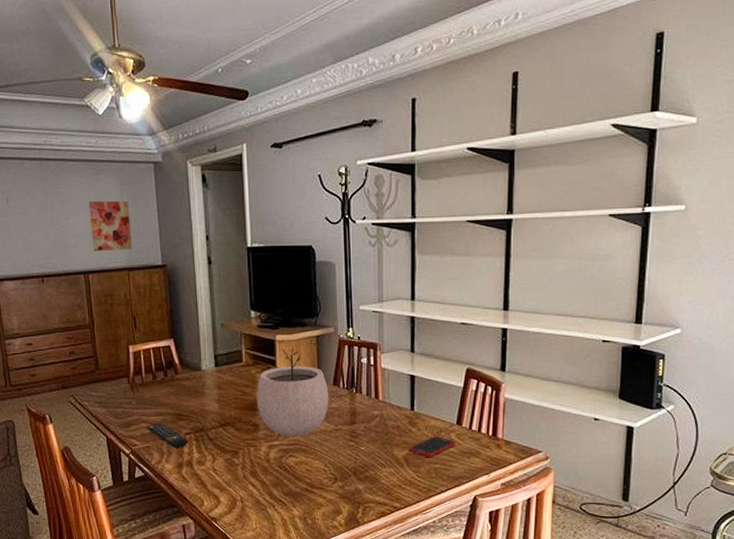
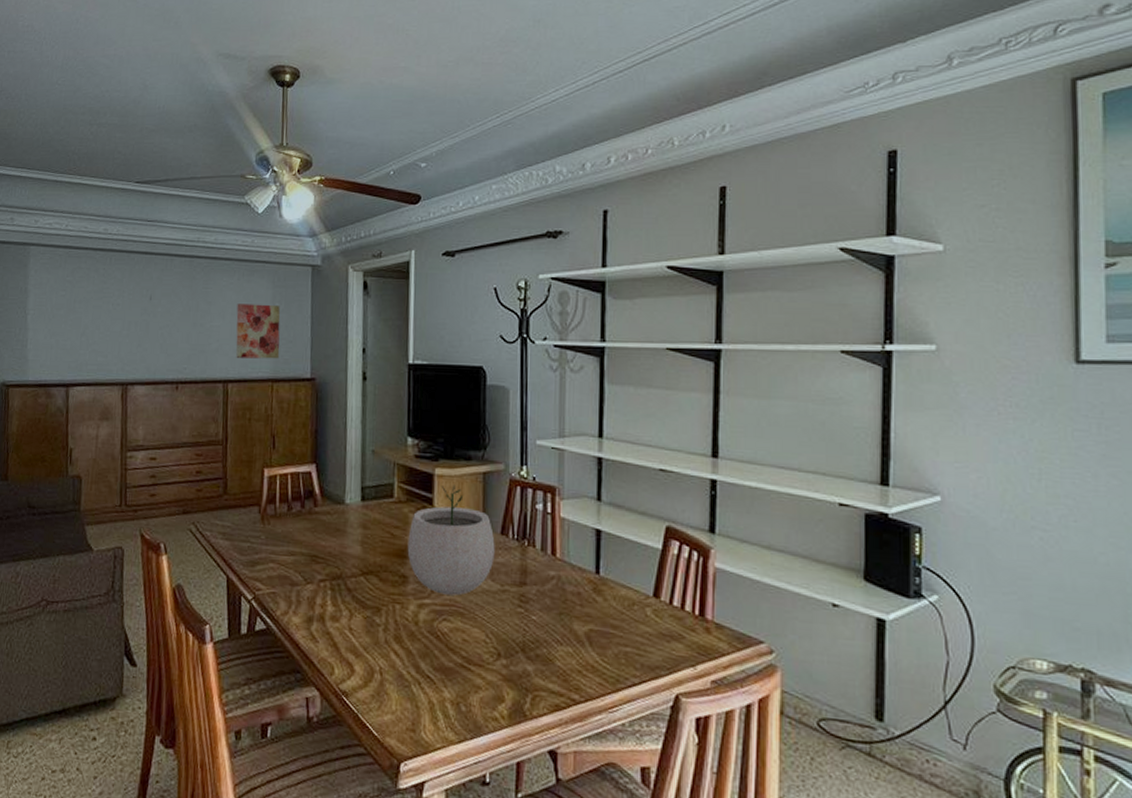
remote control: present [147,423,188,447] -> none [275,564,322,597]
cell phone: present [408,436,456,458] -> none [591,609,653,638]

